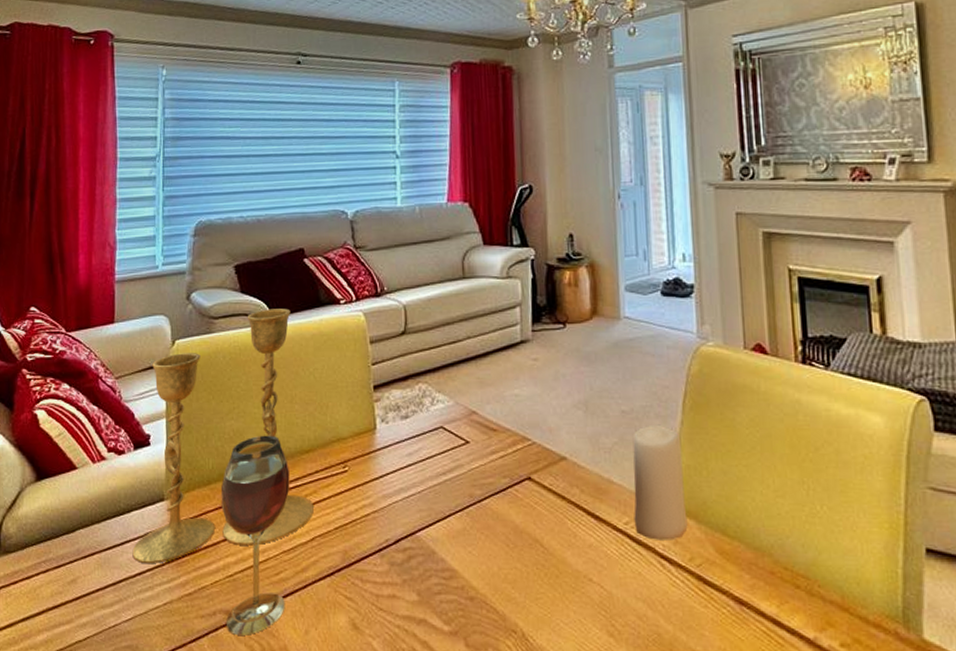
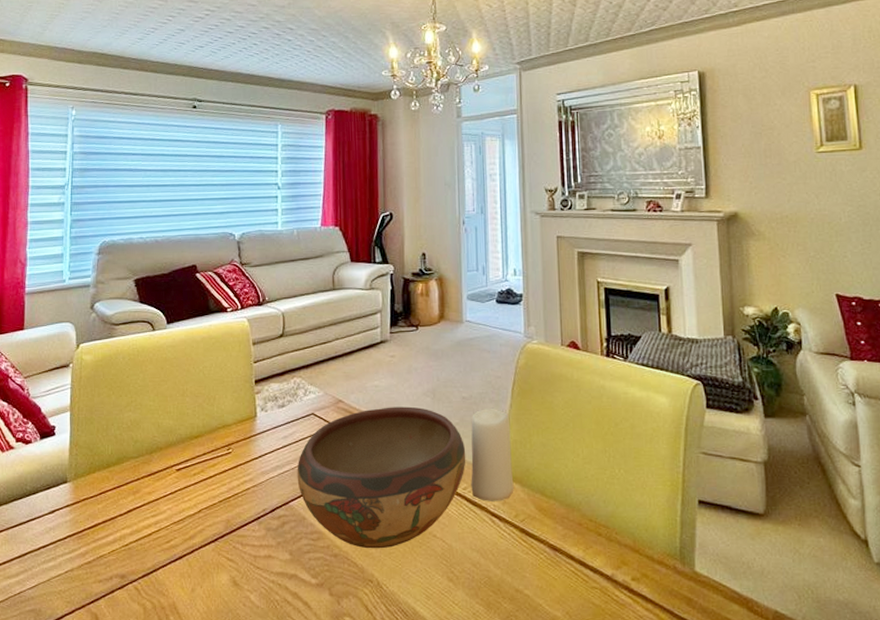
candlestick: present [132,308,314,563] -> none [37,316,201,537]
wineglass: present [220,435,290,635] -> none [118,424,181,595]
decorative bowl: none [424,421,628,593] -> present [297,406,466,549]

